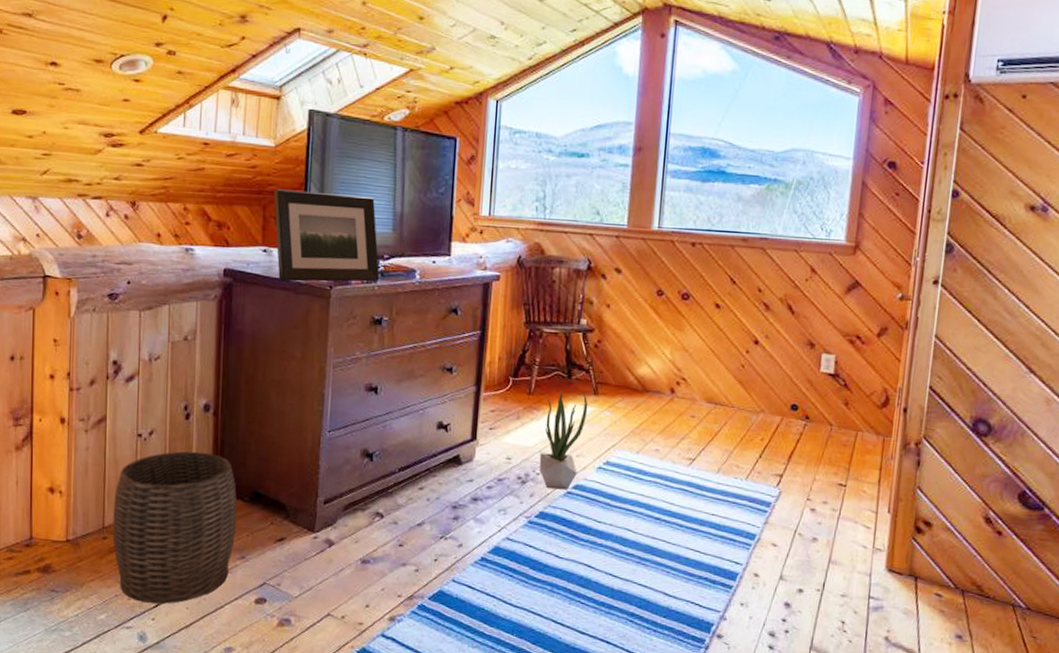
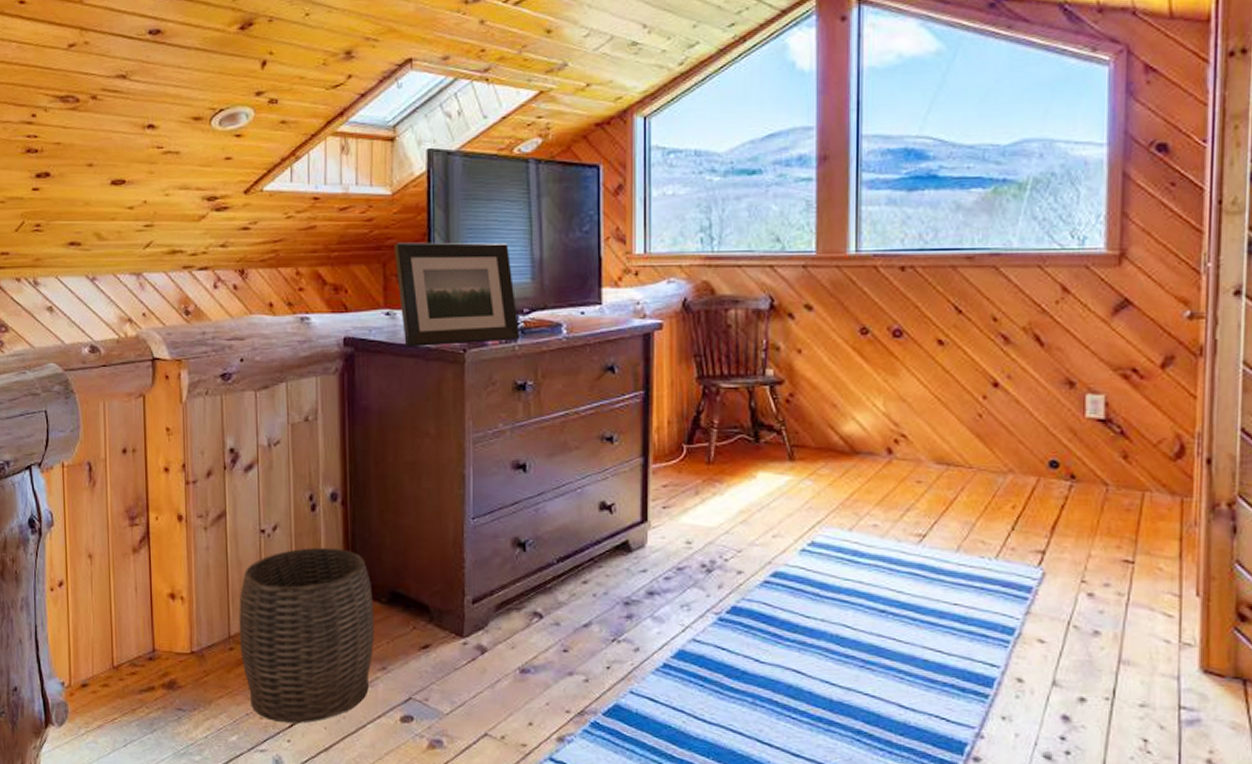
potted plant: present [538,391,588,490] -> none [726,457,783,579]

